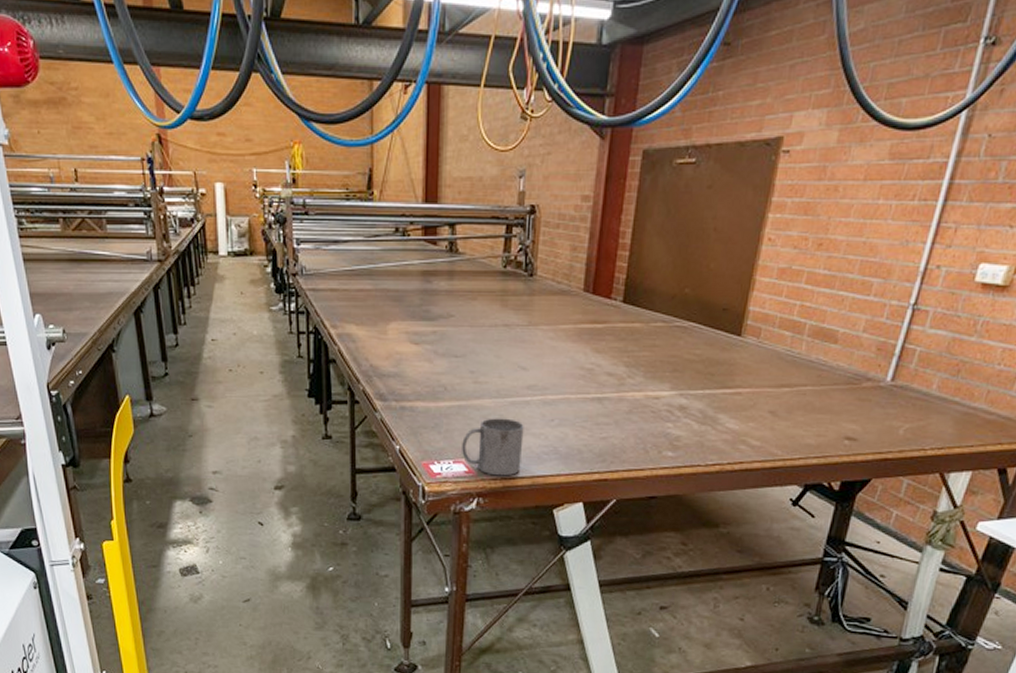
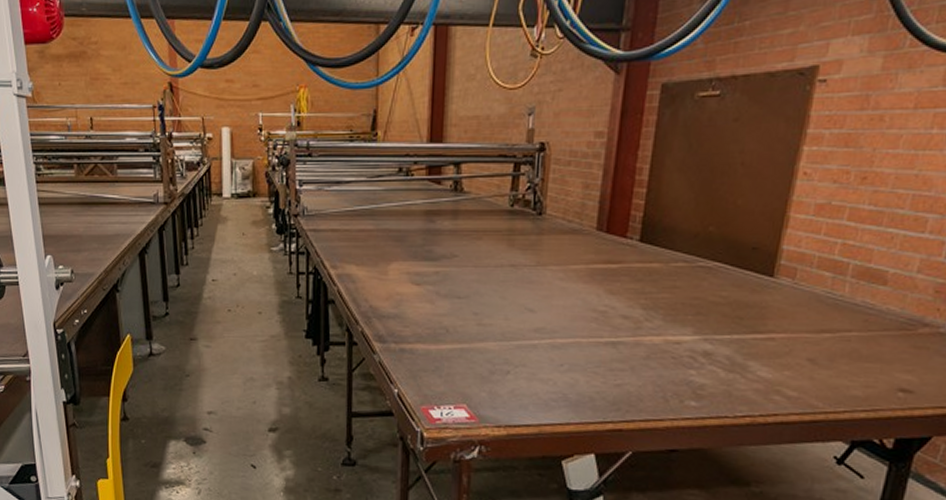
mug: present [462,418,524,476] -> none [463,362,531,424]

